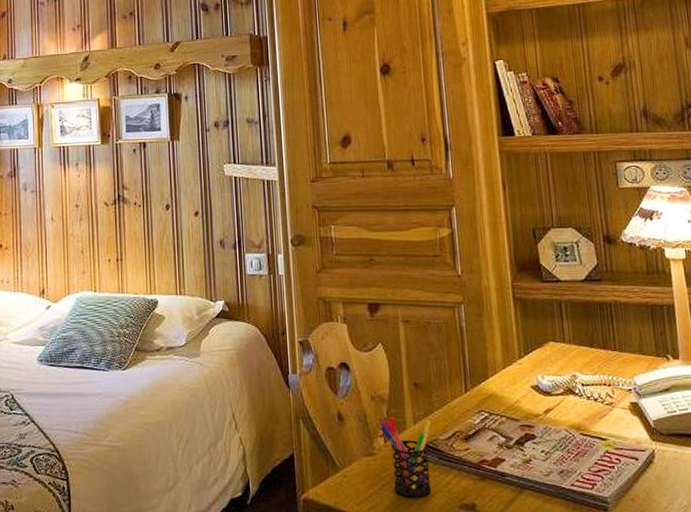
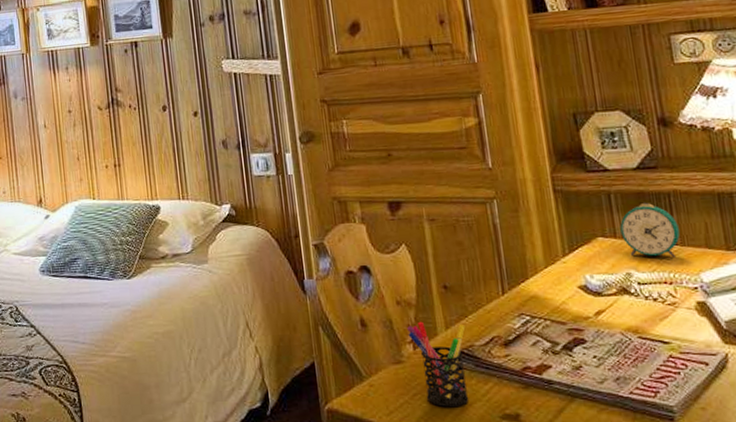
alarm clock: none [568,311,619,362] -> present [620,202,680,257]

